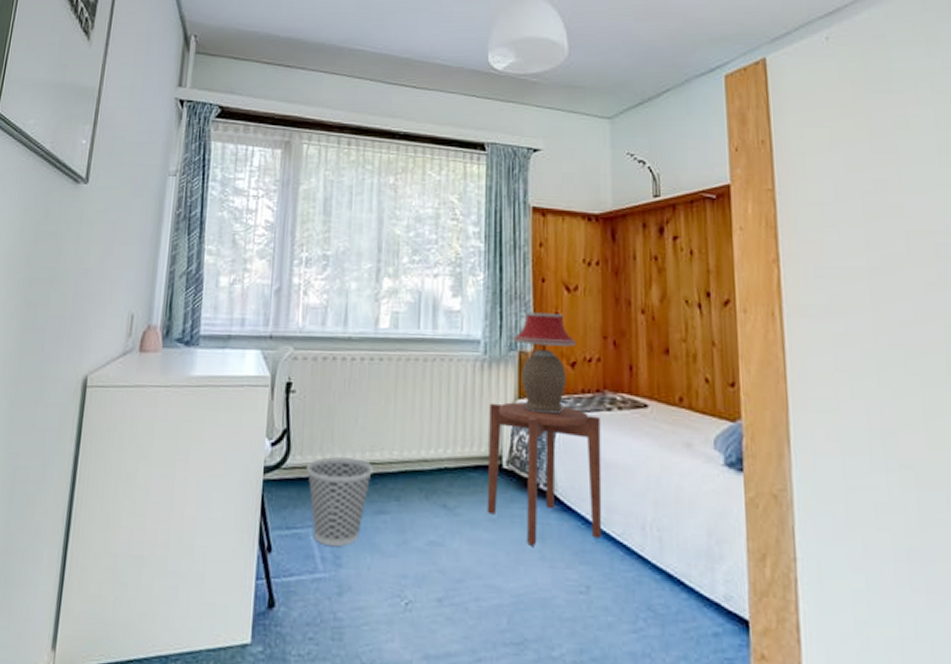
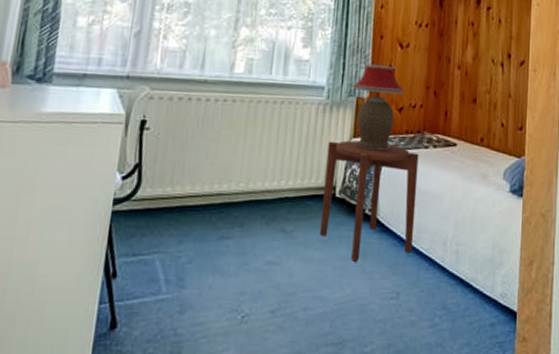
wastebasket: present [306,457,374,547] -> none [156,189,221,271]

